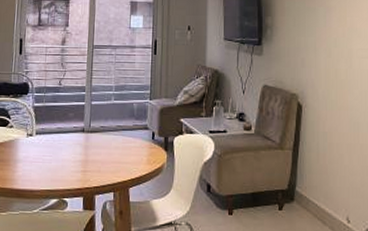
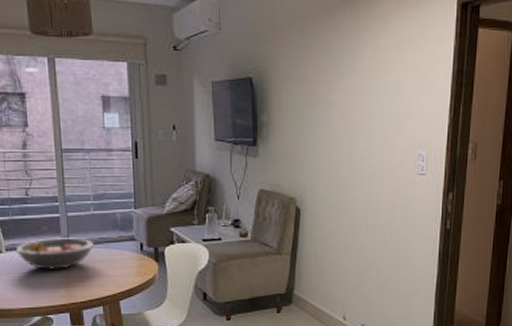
fruit bowl: none [44,124,111,154] -> present [15,238,94,270]

